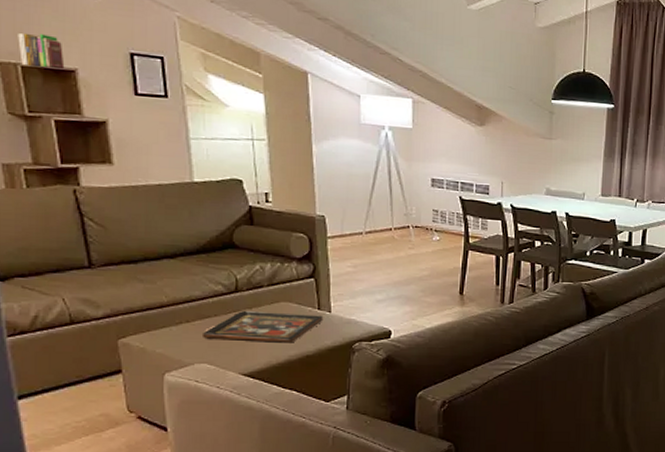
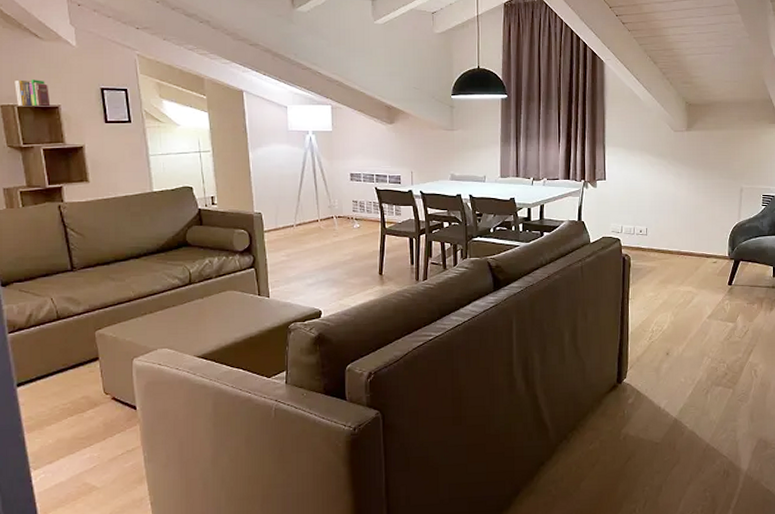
decorative tray: present [201,311,324,343] -> none [162,300,263,327]

